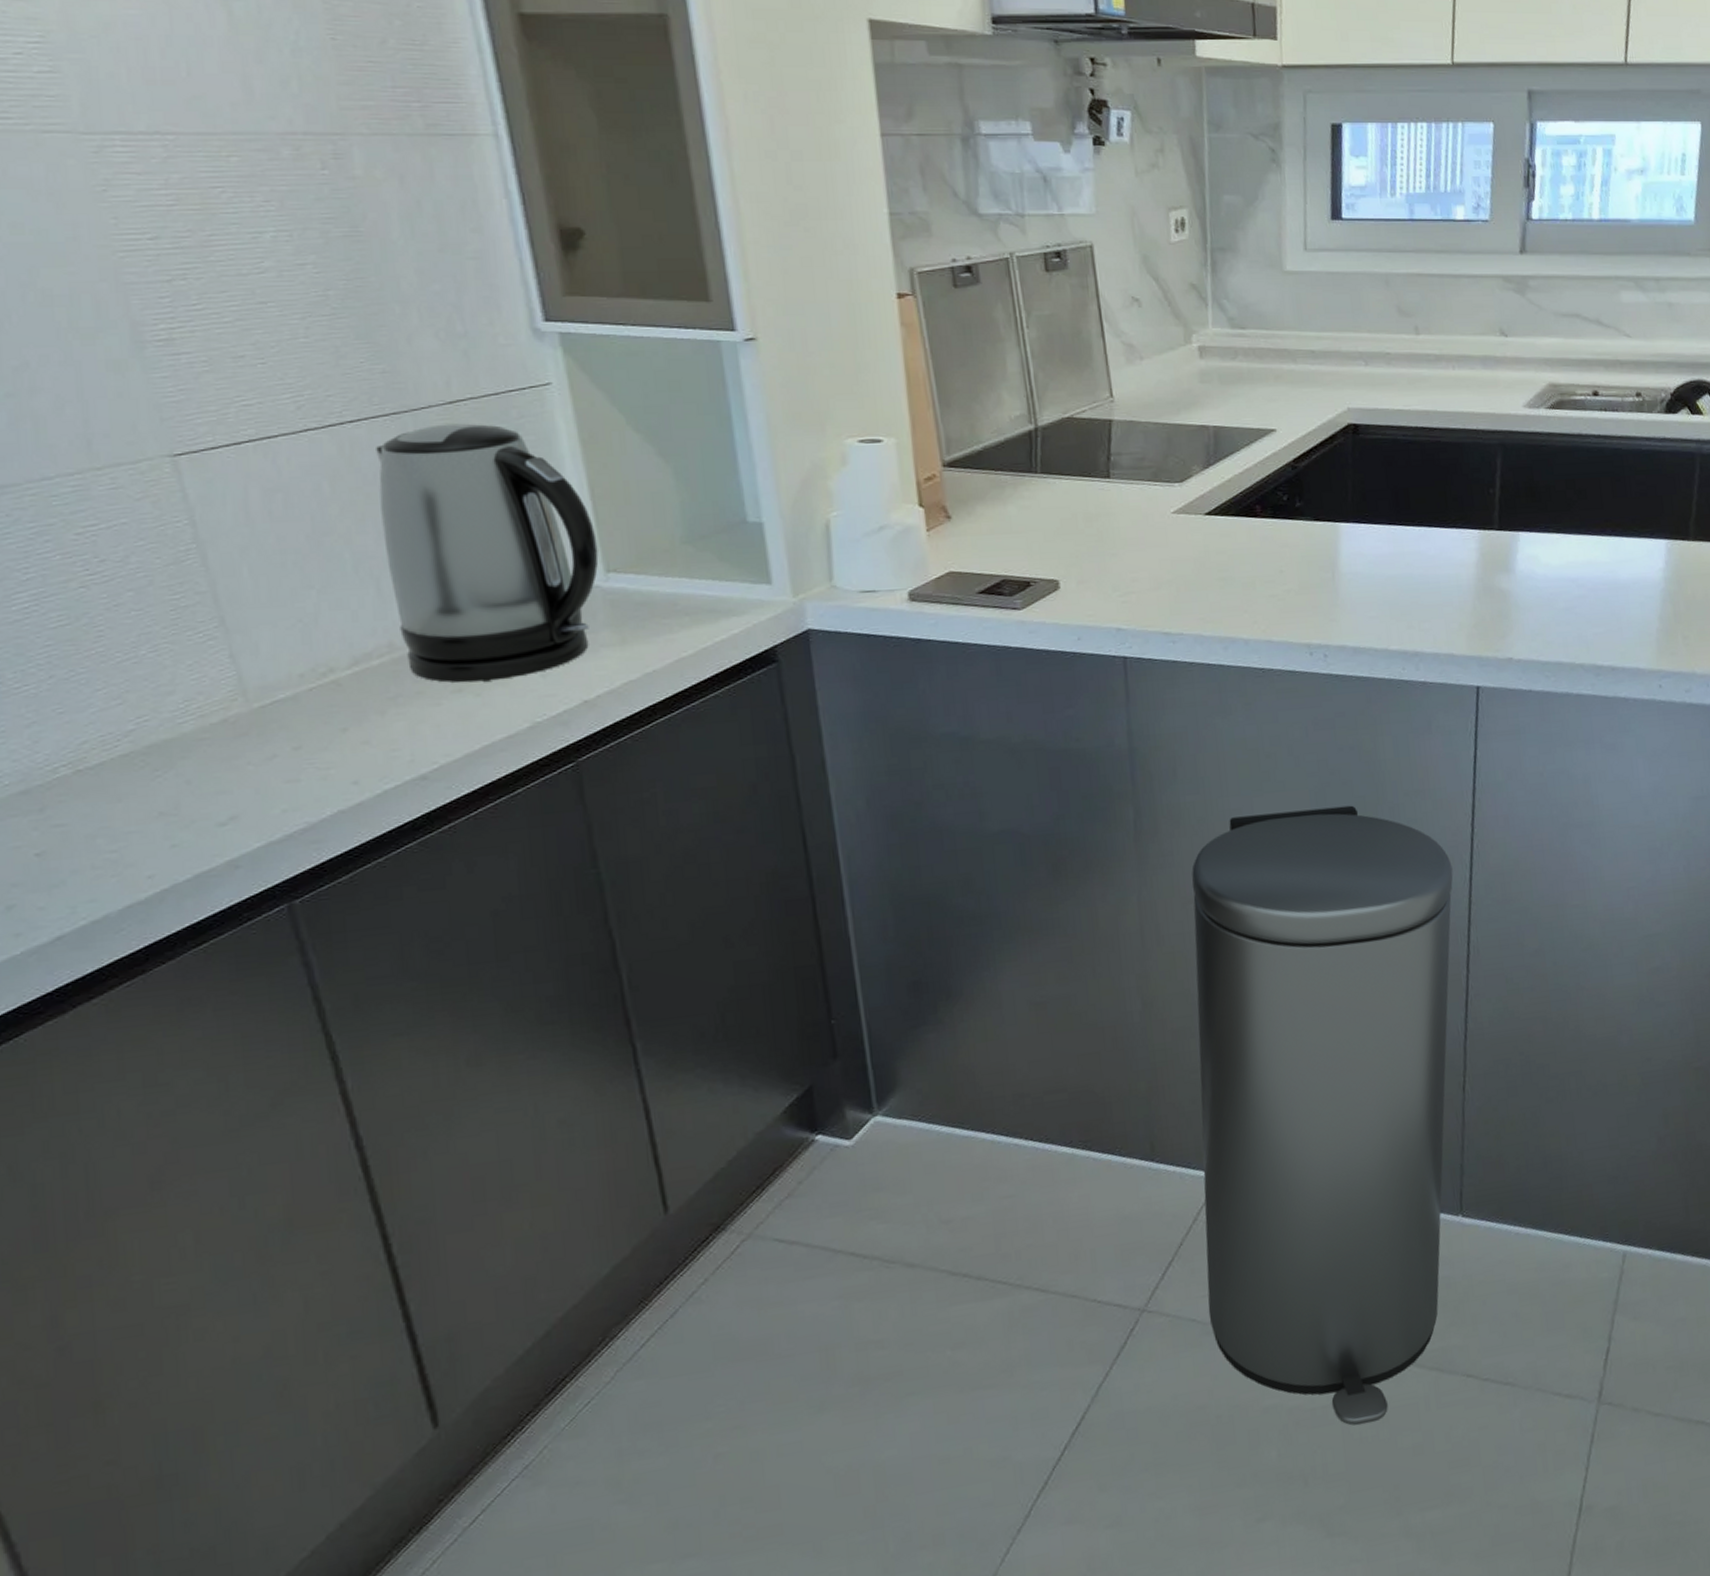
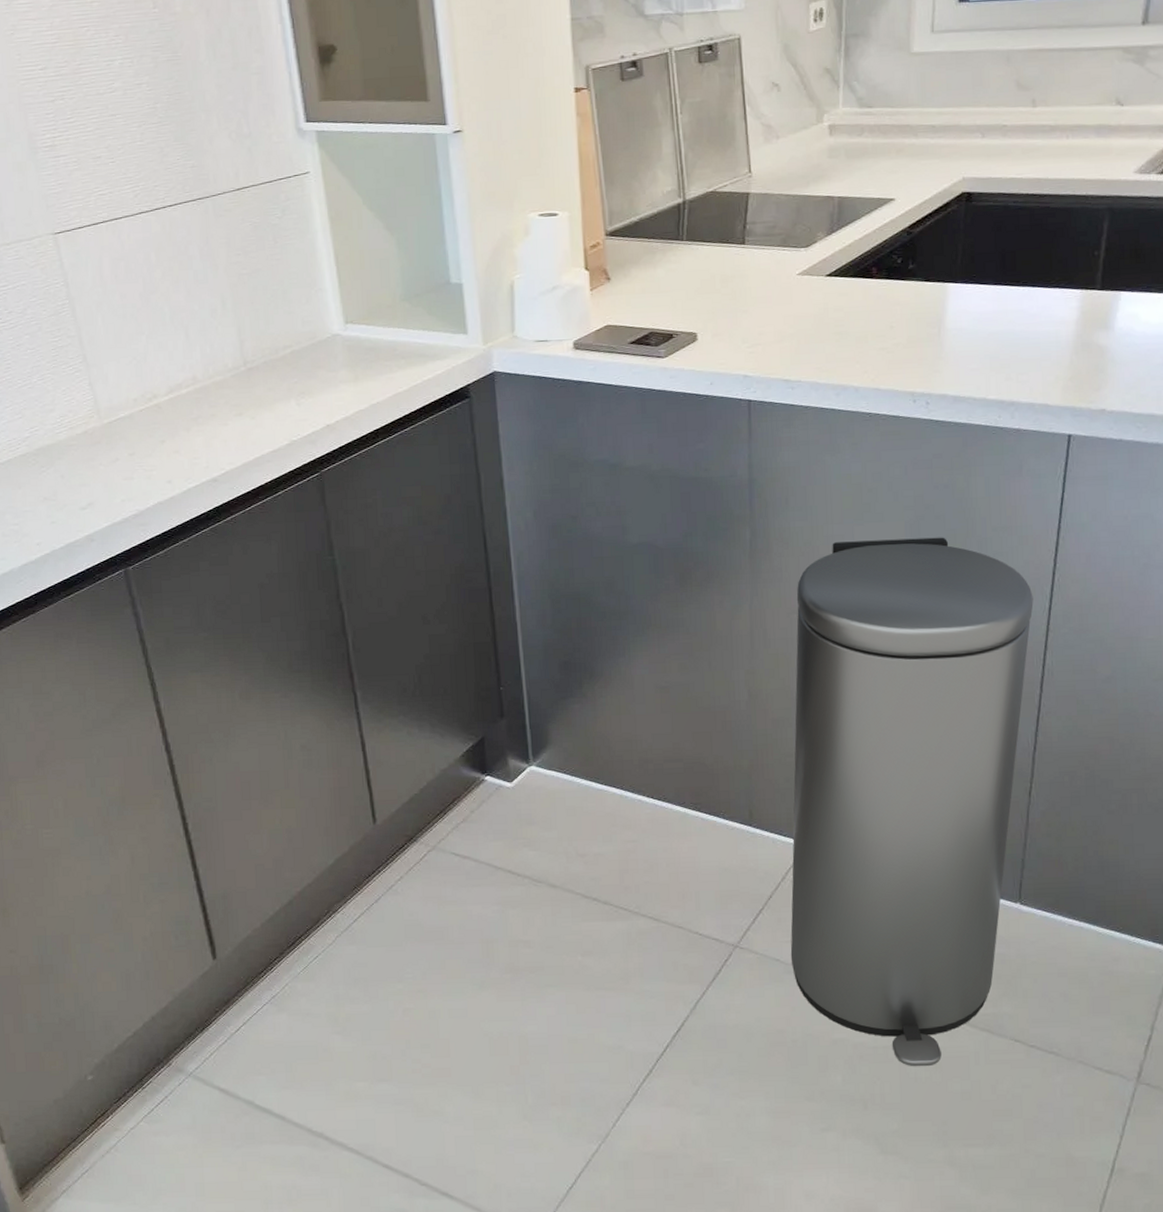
kettle: present [376,423,599,683] -> none [187,205,340,409]

